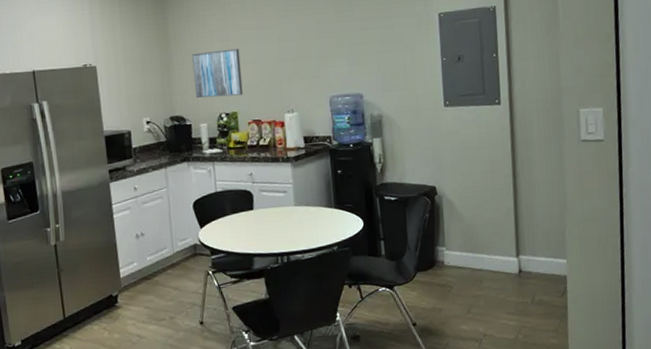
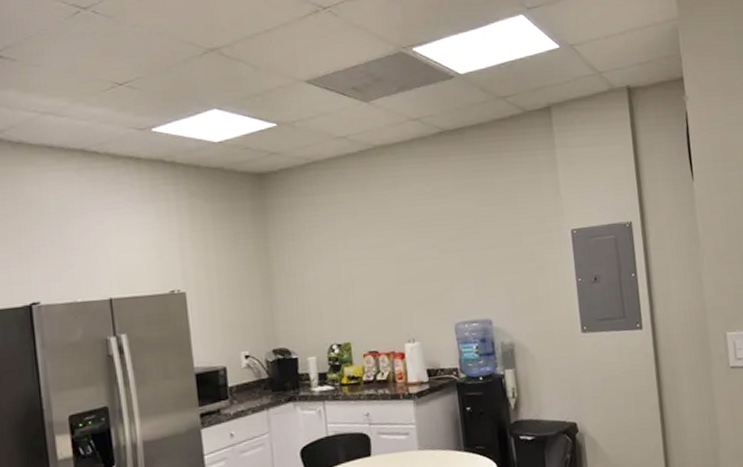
wall art: present [192,48,243,99] -> none [297,270,357,328]

